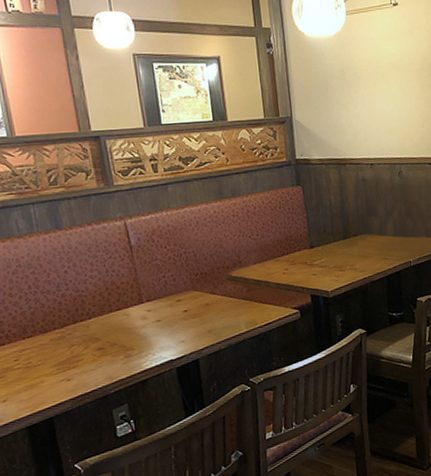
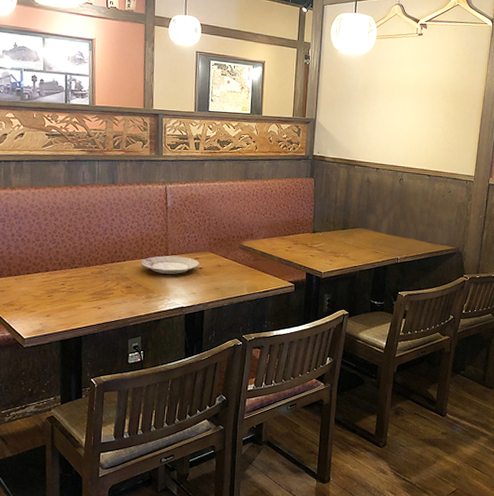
plate: none [110,301,183,326] -> present [140,255,200,274]

